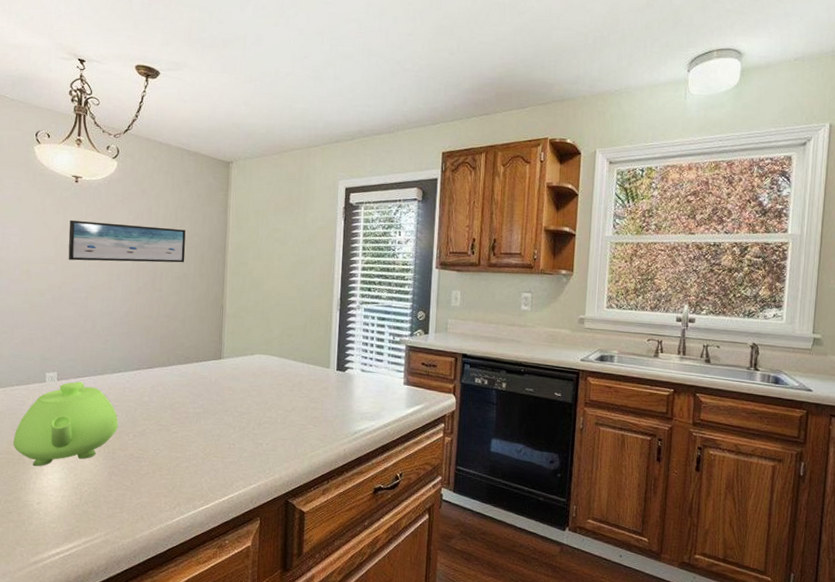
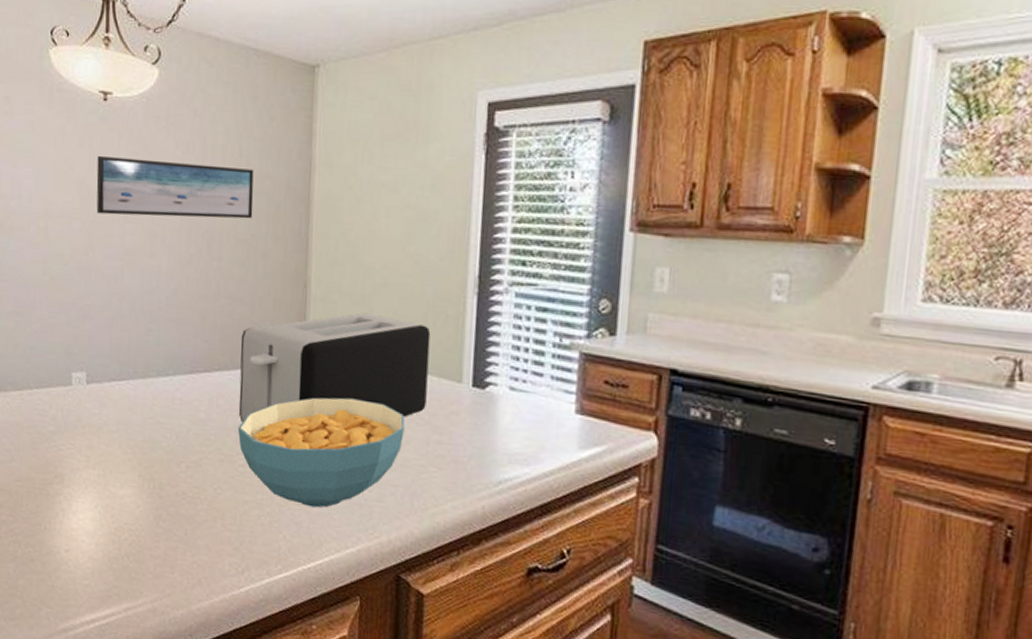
teapot: present [13,381,118,467] -> none [33,386,166,501]
cereal bowl: none [172,381,291,458] -> present [237,397,405,508]
toaster: none [173,324,309,403] -> present [238,312,431,423]

